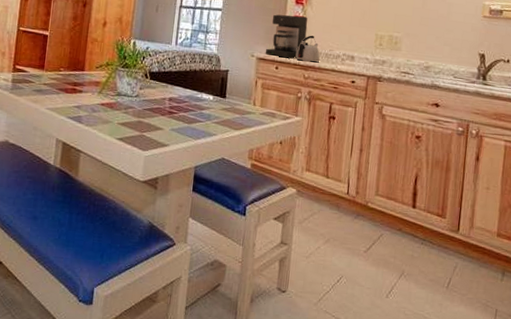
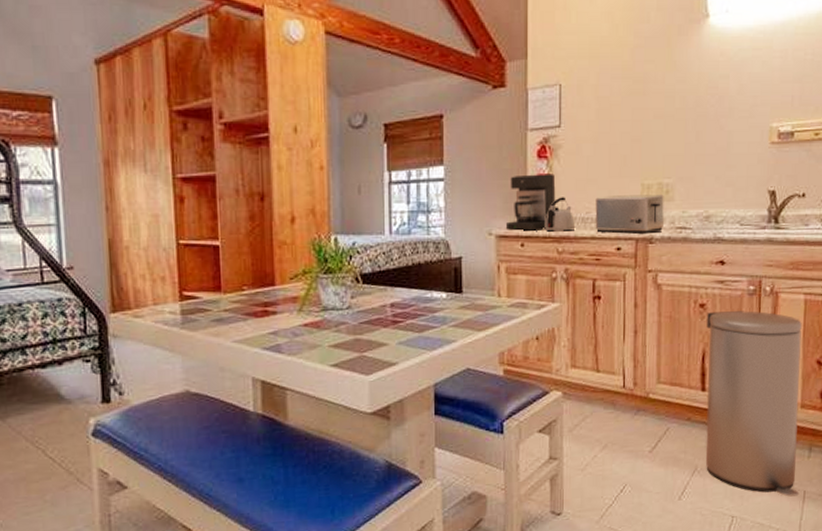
toaster: none [336,39,393,74] -> present [595,194,664,235]
pedal bin: none [411,144,502,313] -> present [705,311,802,497]

